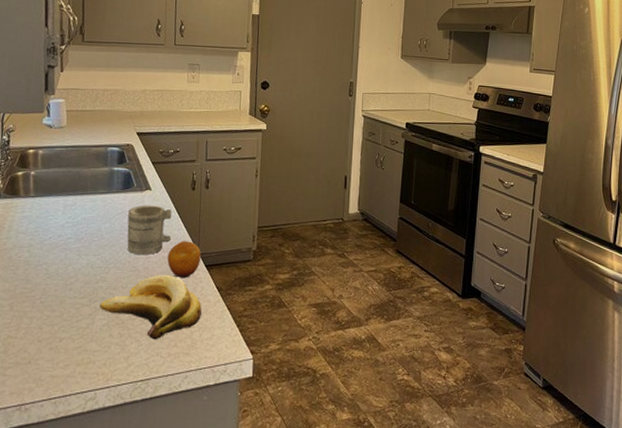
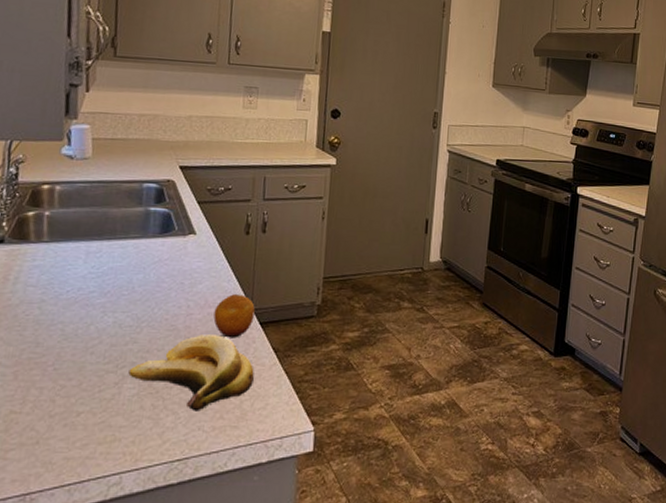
mug: present [127,205,172,255] -> none [164,252,221,312]

